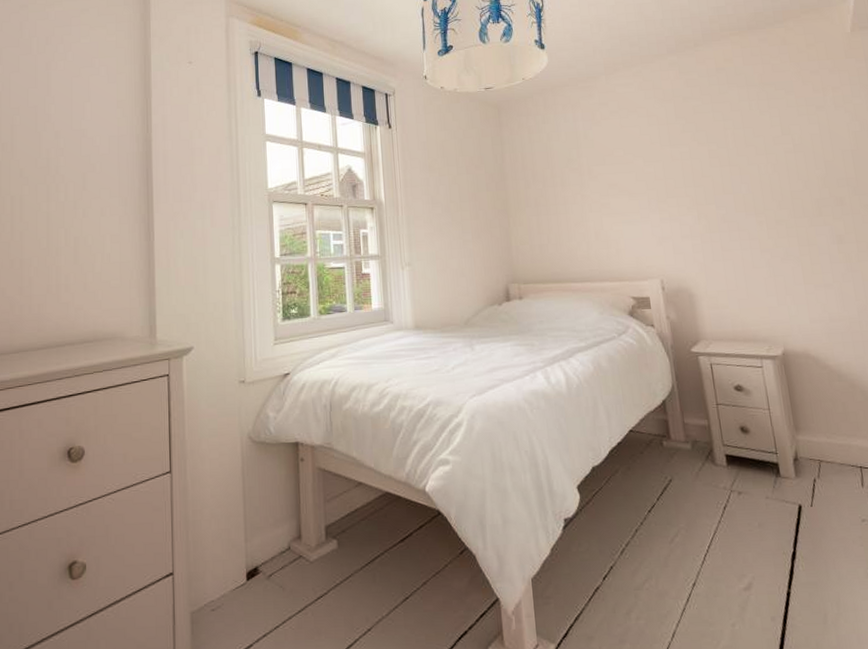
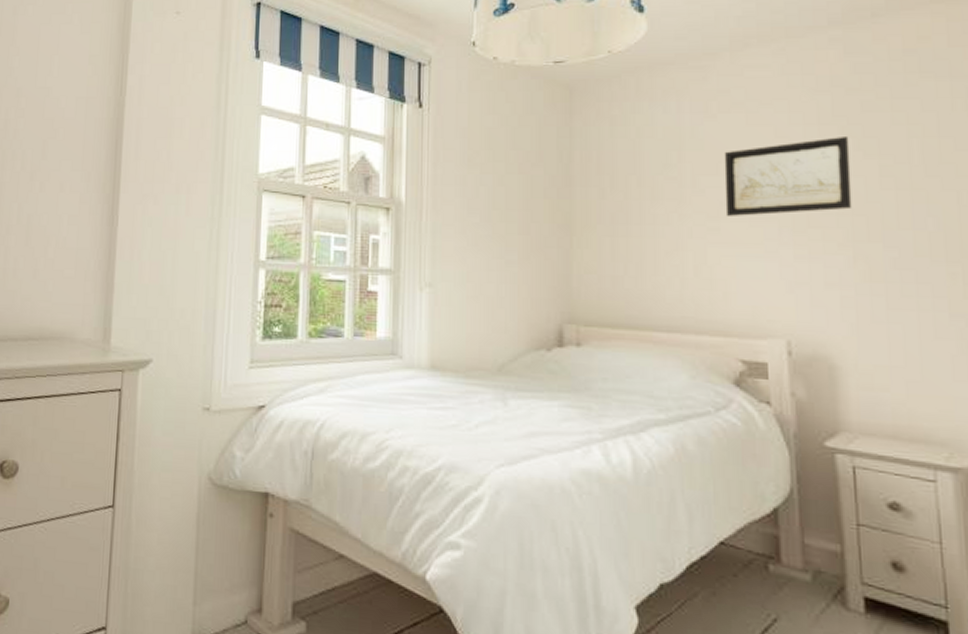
wall art: none [607,132,694,194] -> present [724,137,852,216]

